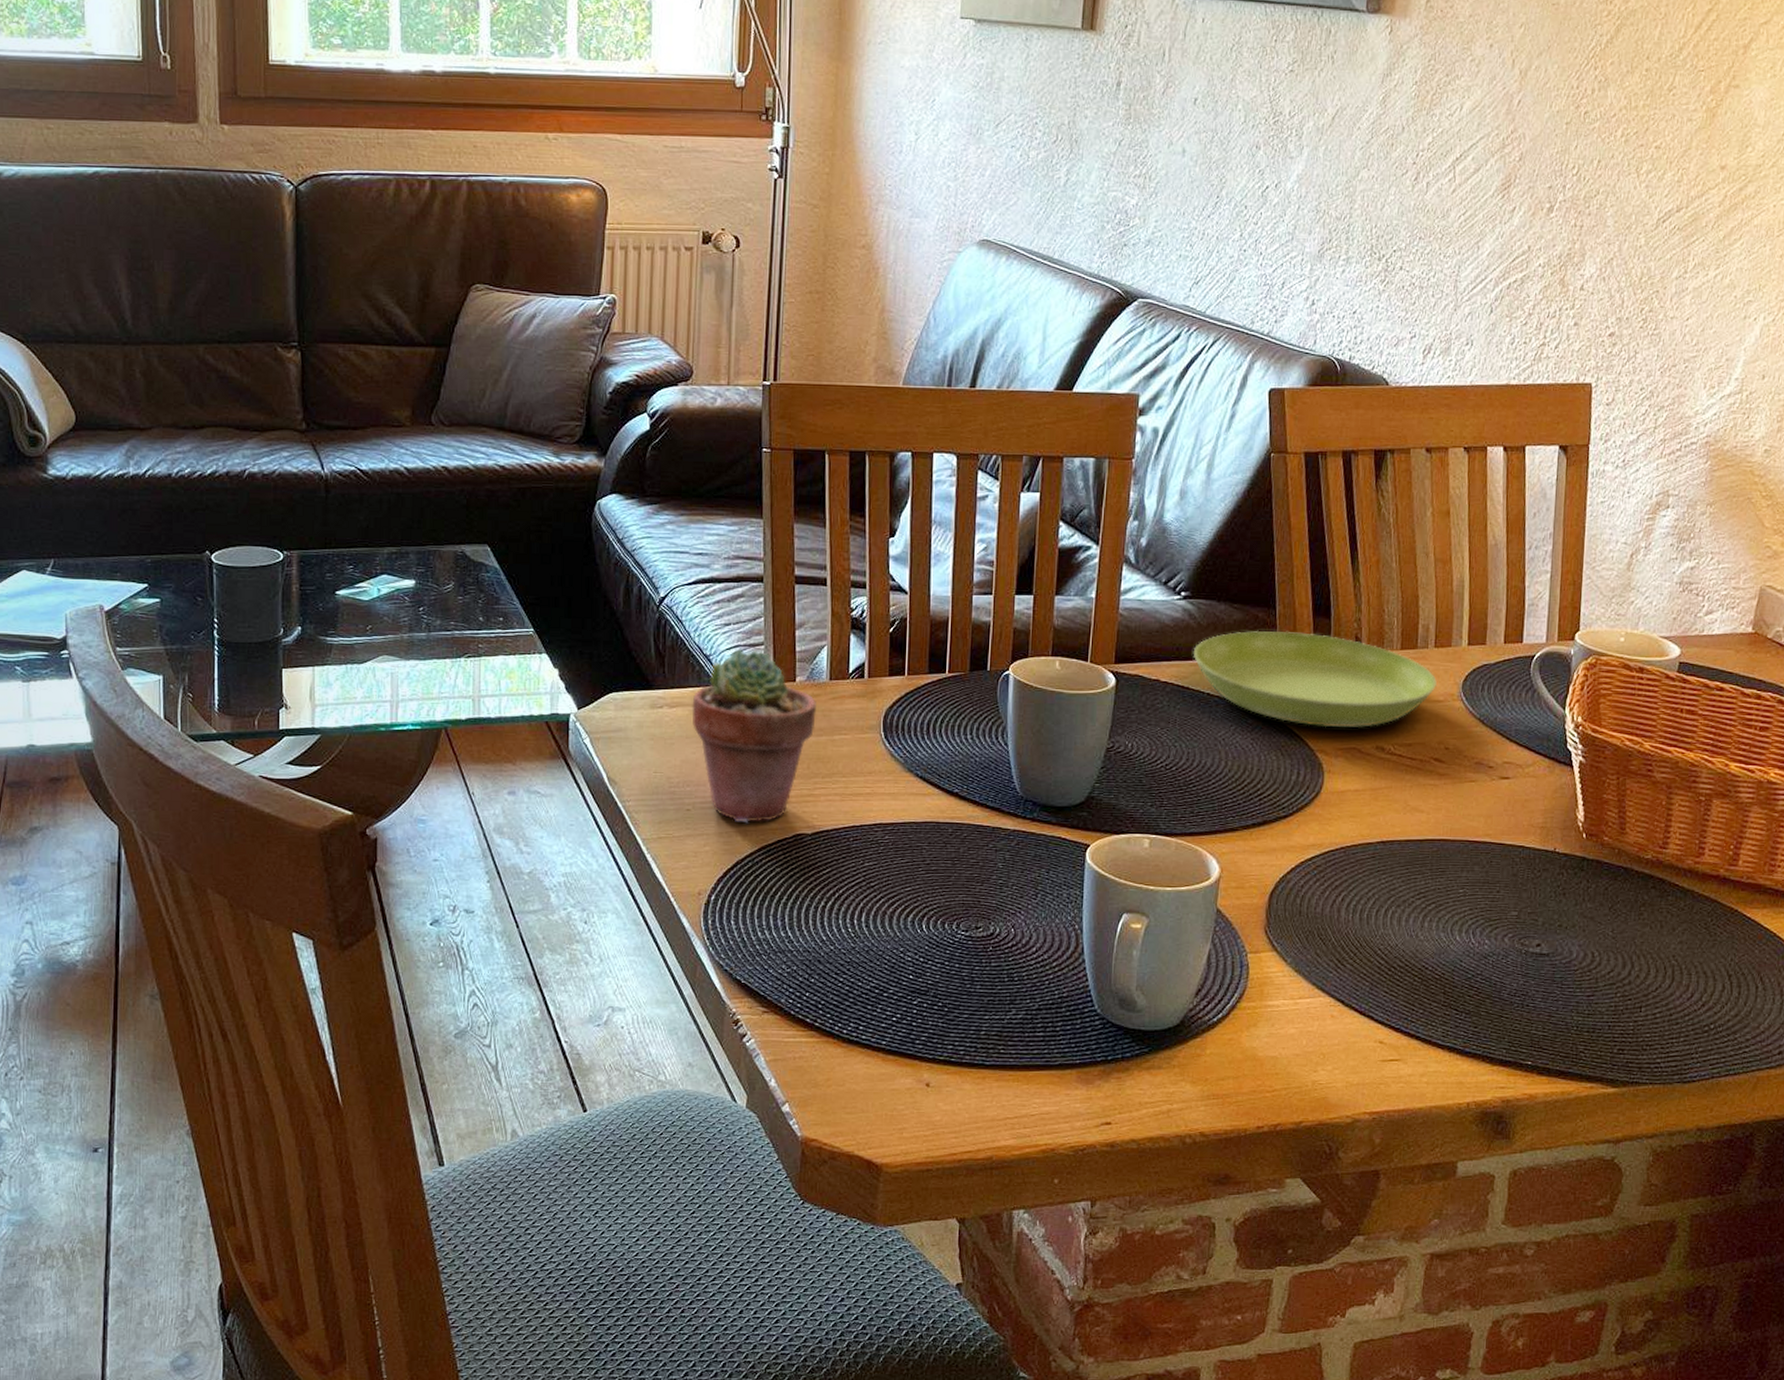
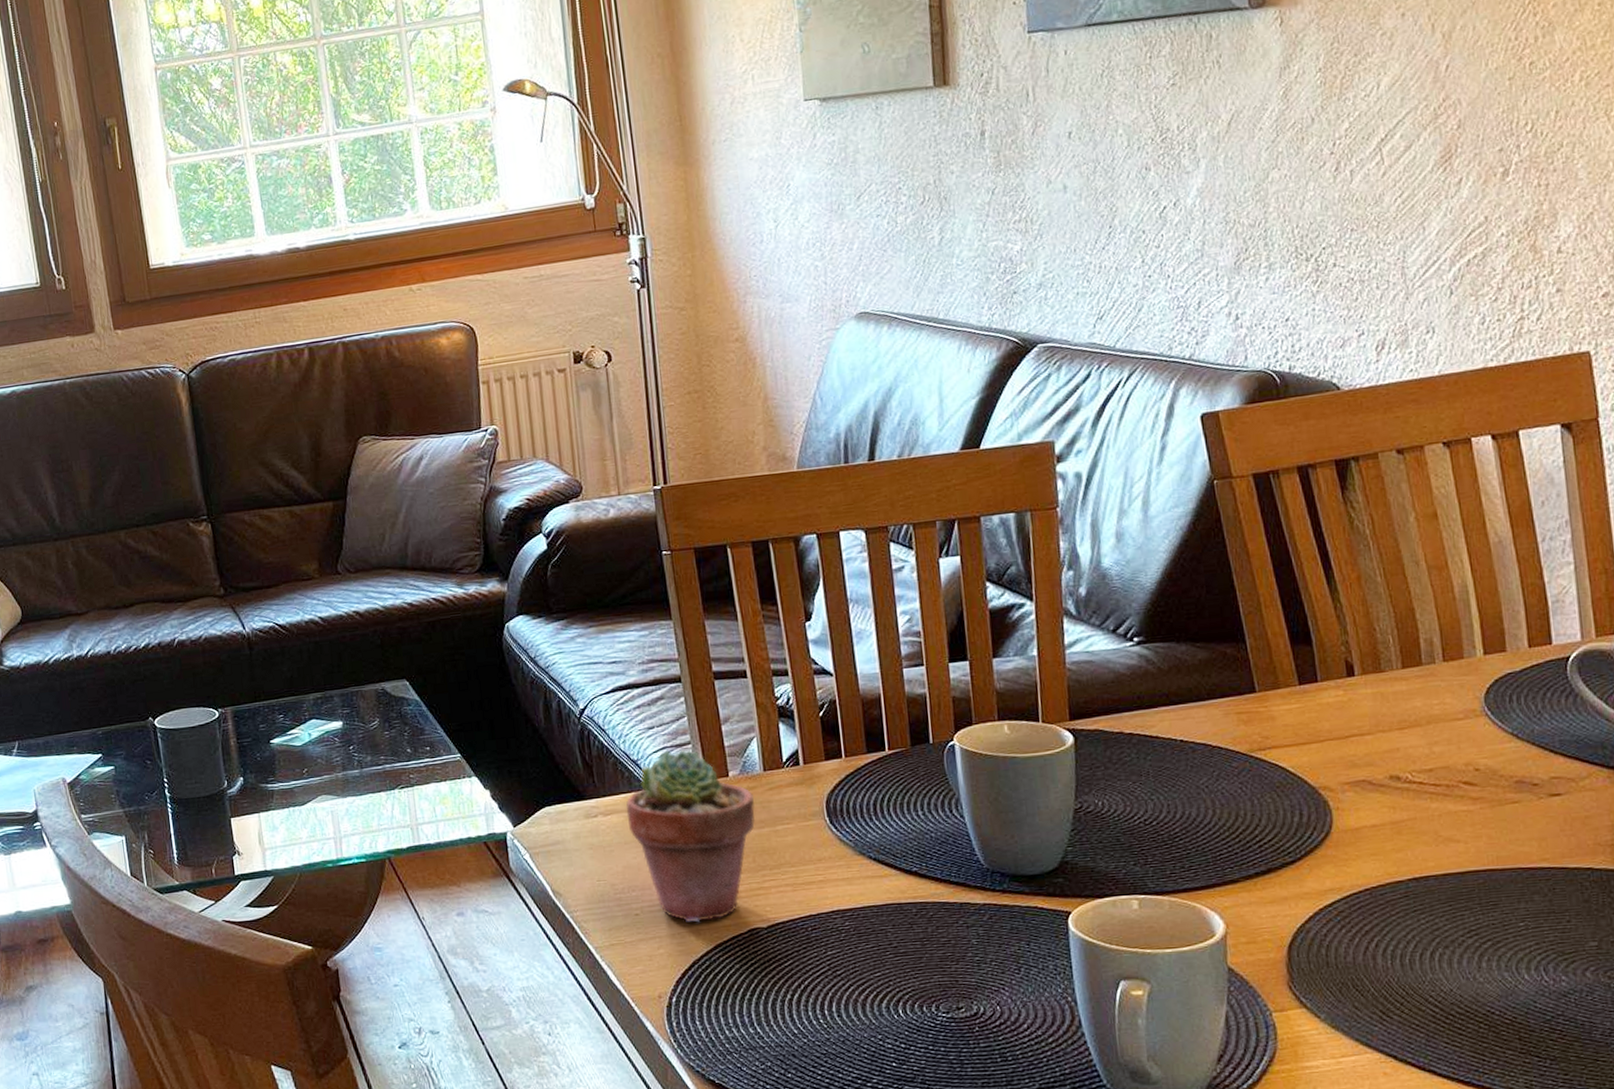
saucer: present [1194,630,1437,728] -> none [1158,663,1453,762]

